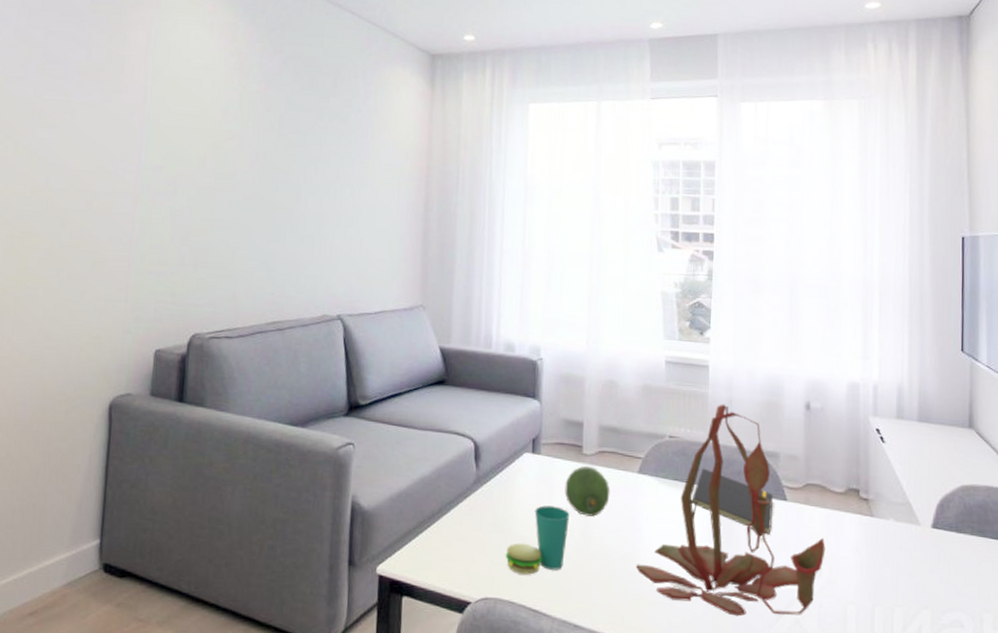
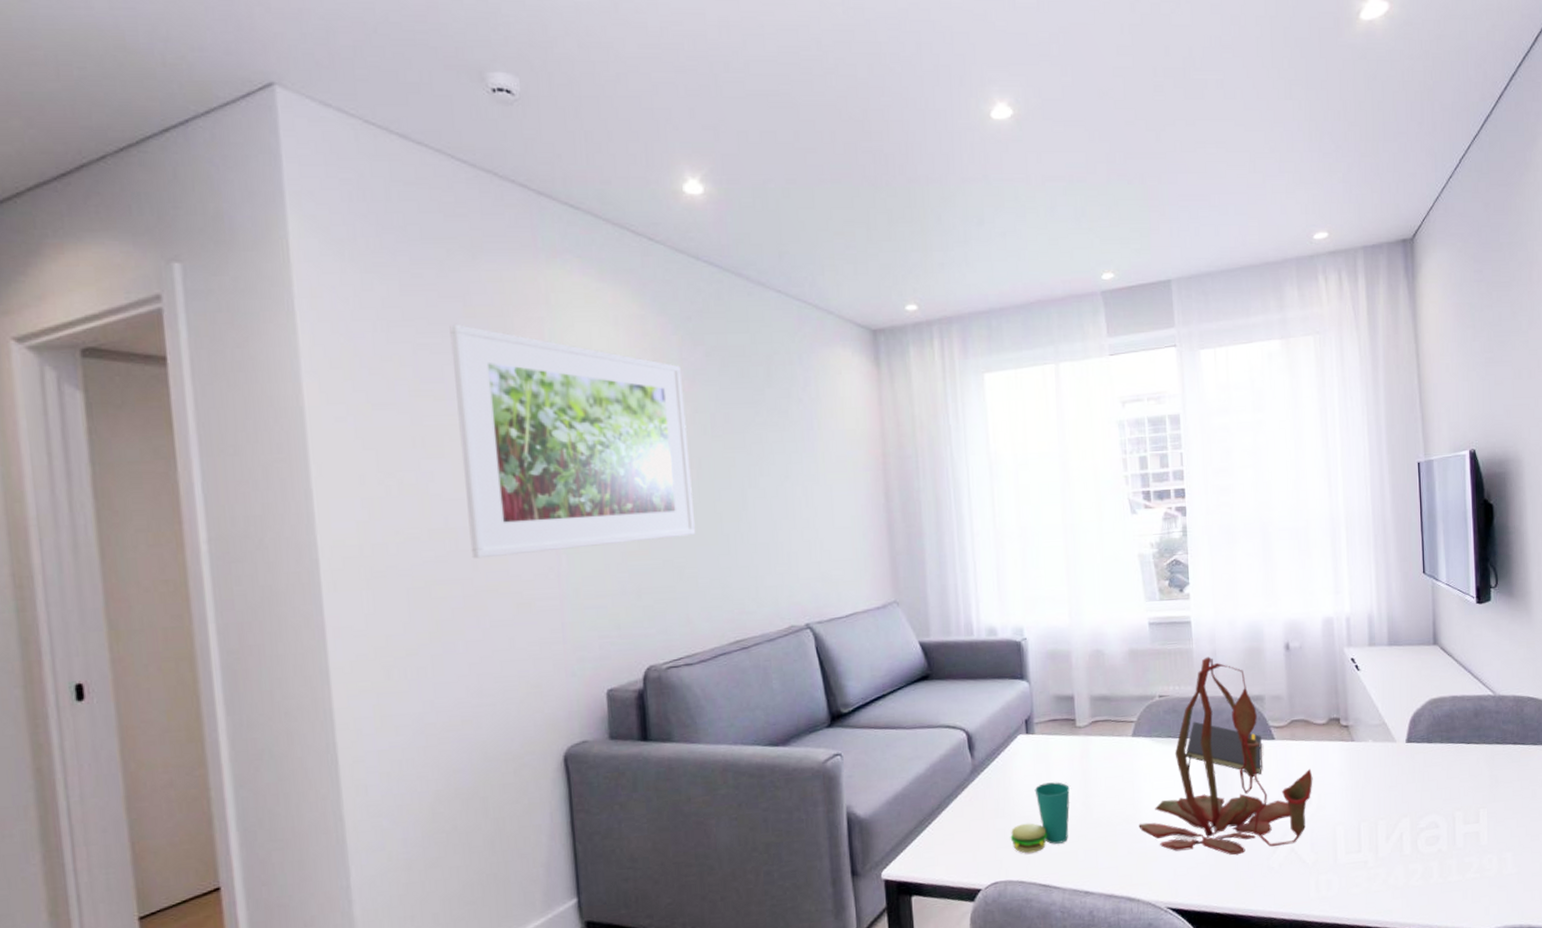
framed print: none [62,17,260,221] -> present [449,324,696,559]
fruit: present [564,465,610,517] -> none [1062,737,1107,787]

